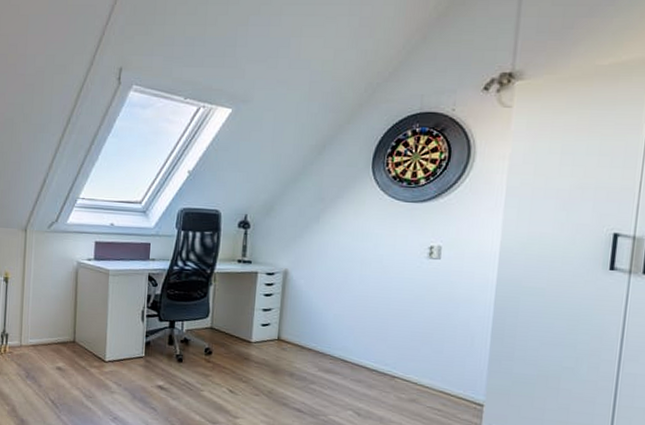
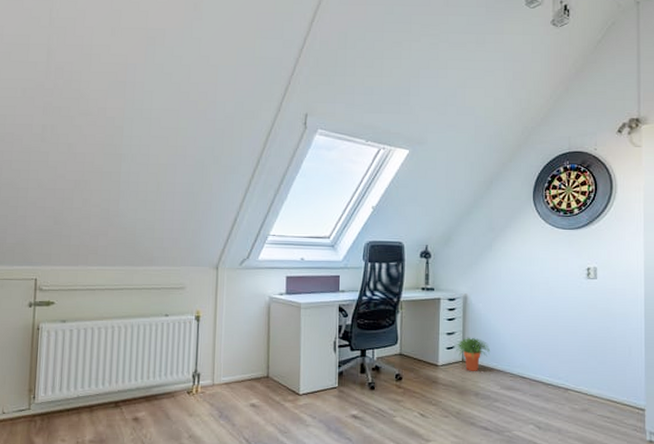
potted plant: none [269,314,309,351] -> present [454,337,490,371]

